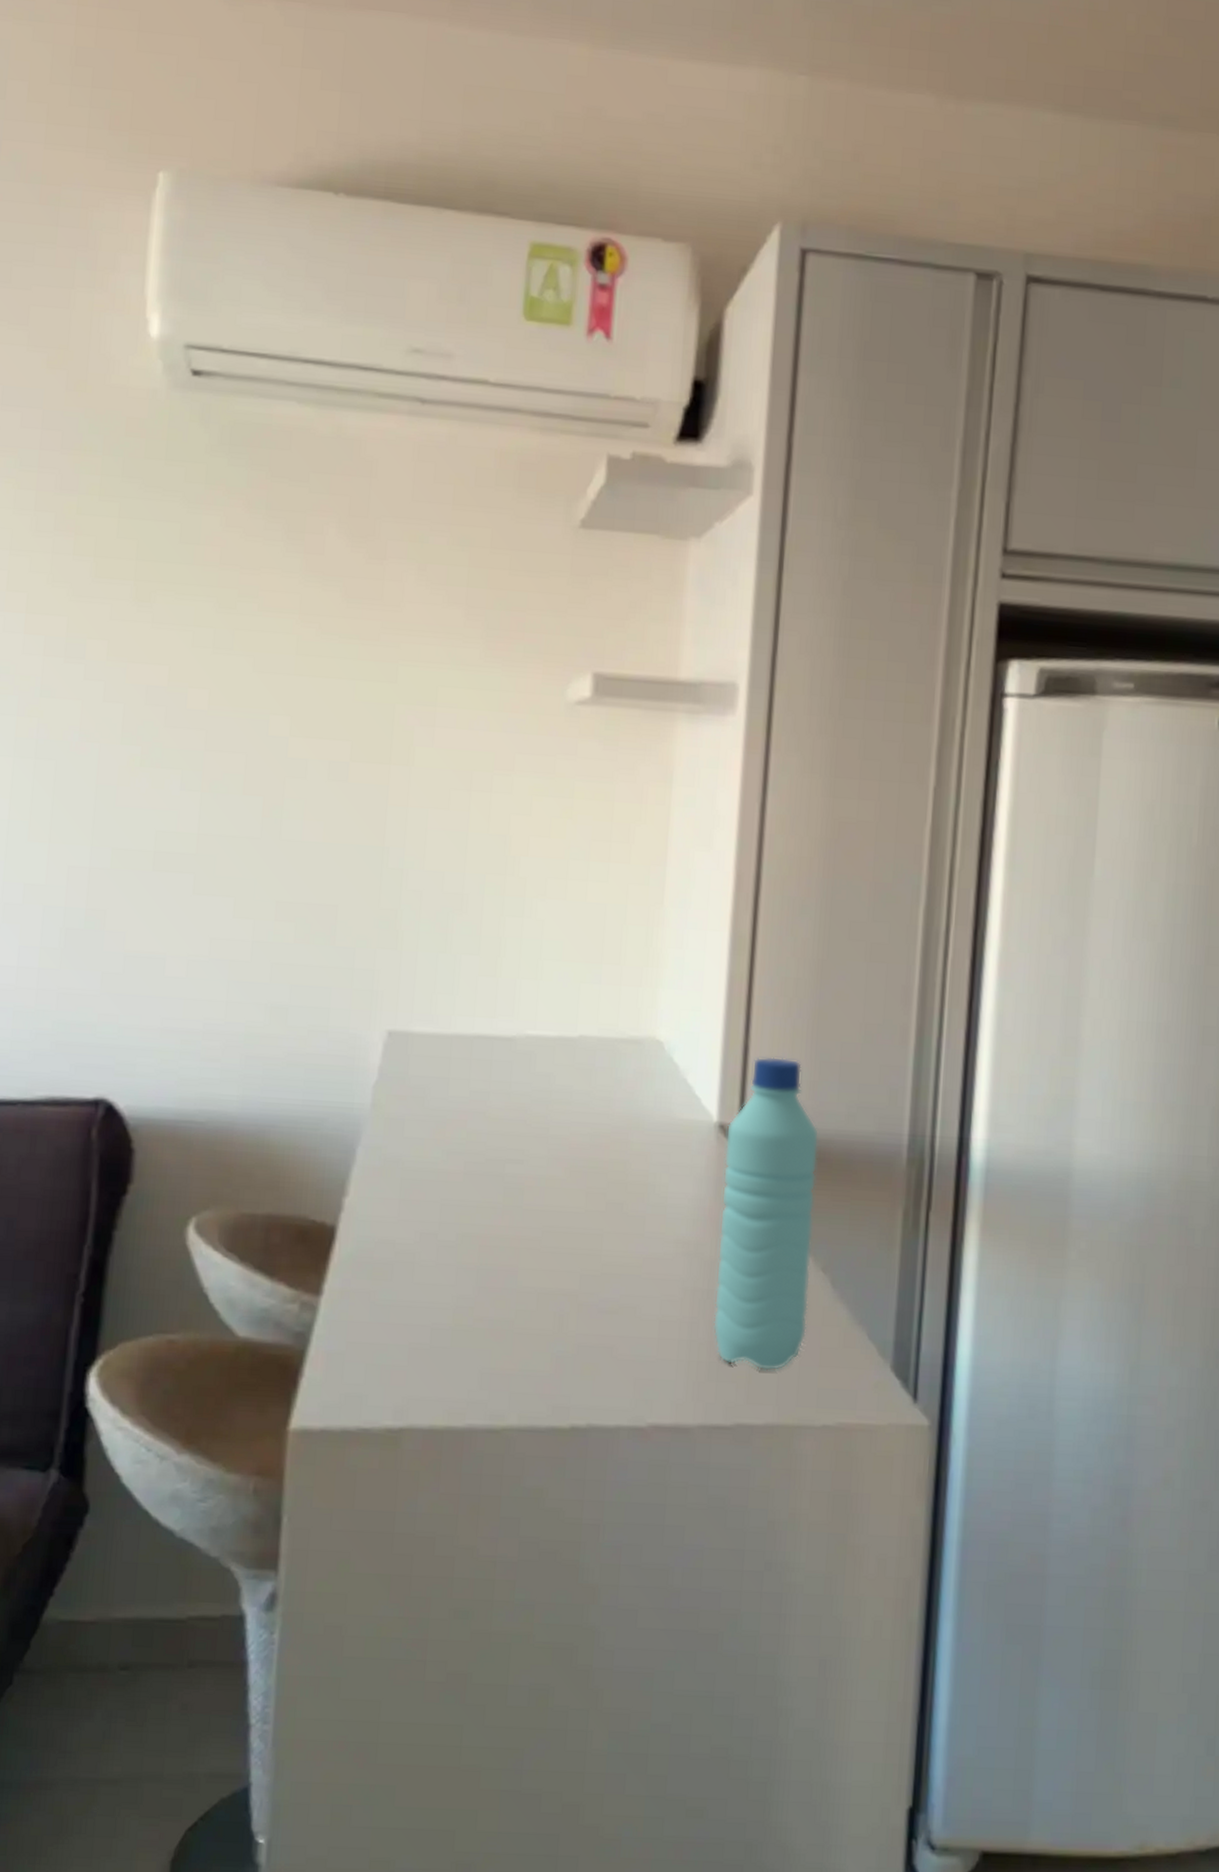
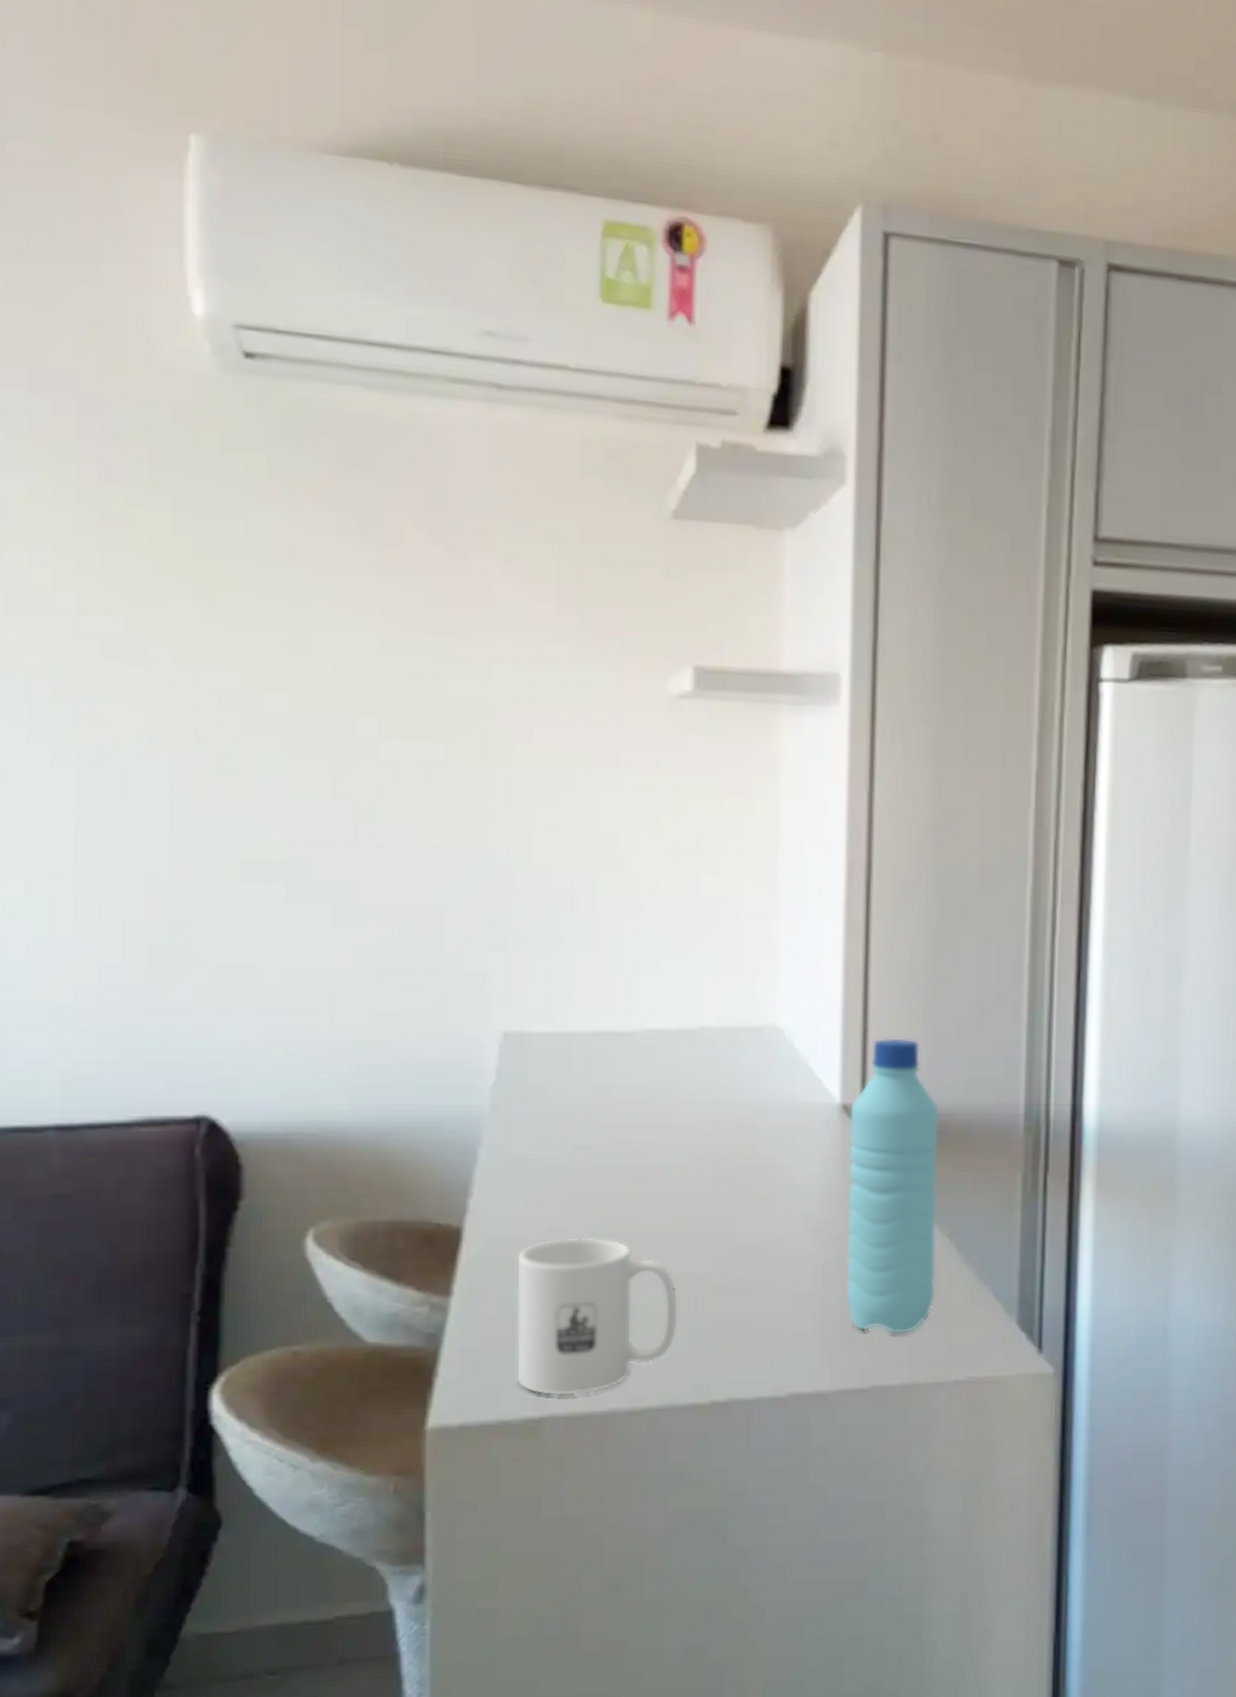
mug: none [378,1243,544,1408] -> present [515,1237,679,1396]

